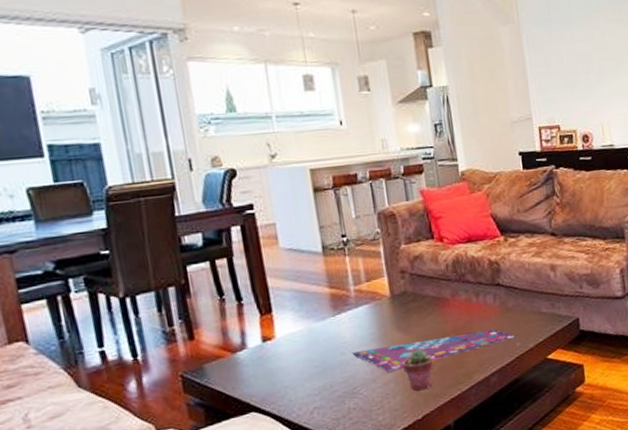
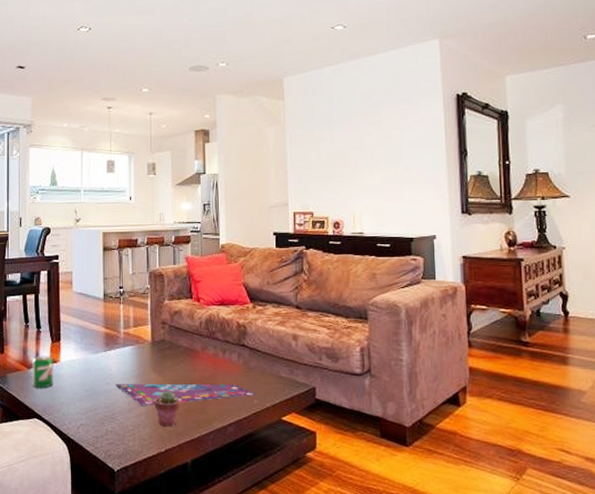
can: none [235,333,271,375] -> present [31,356,53,388]

